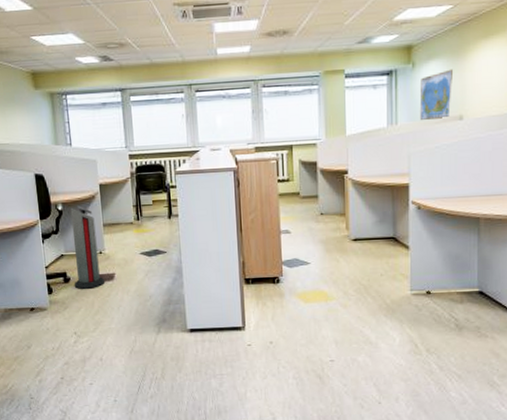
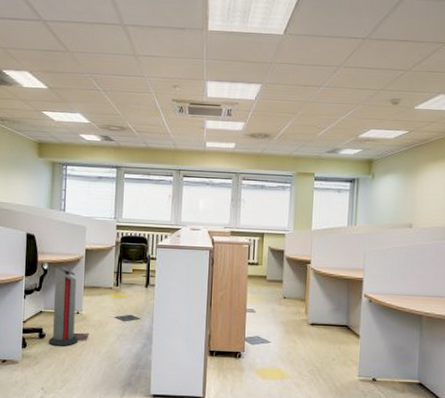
world map: present [419,69,452,121] -> none [375,184,405,225]

